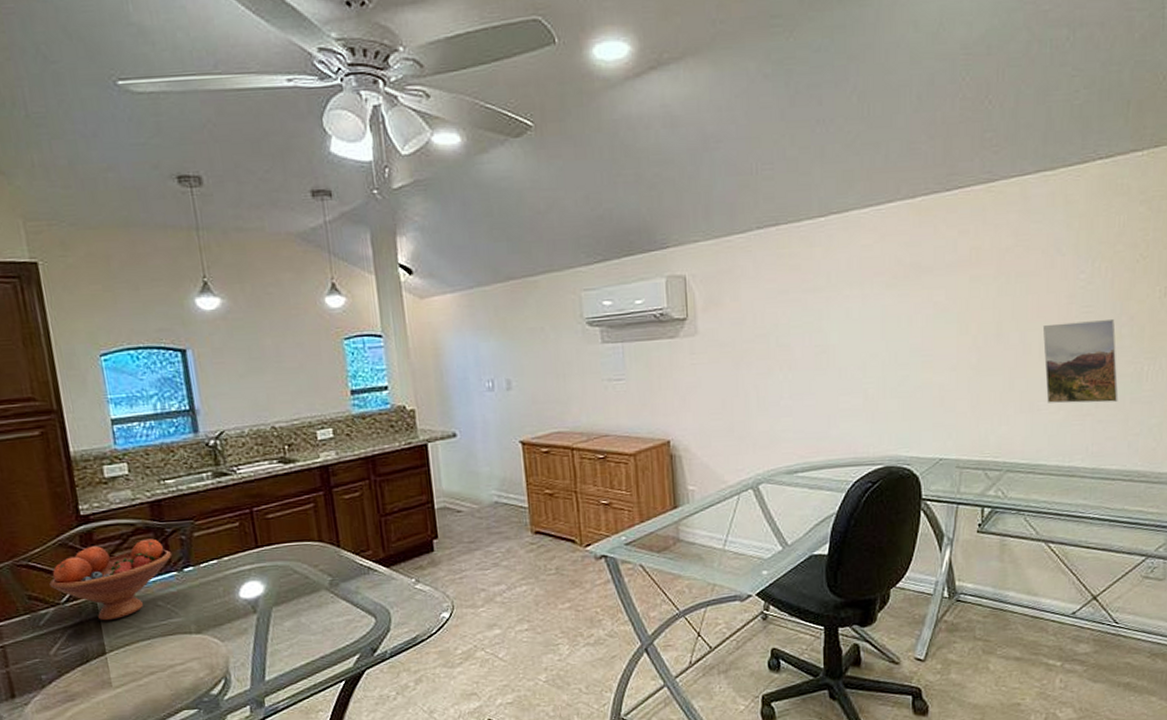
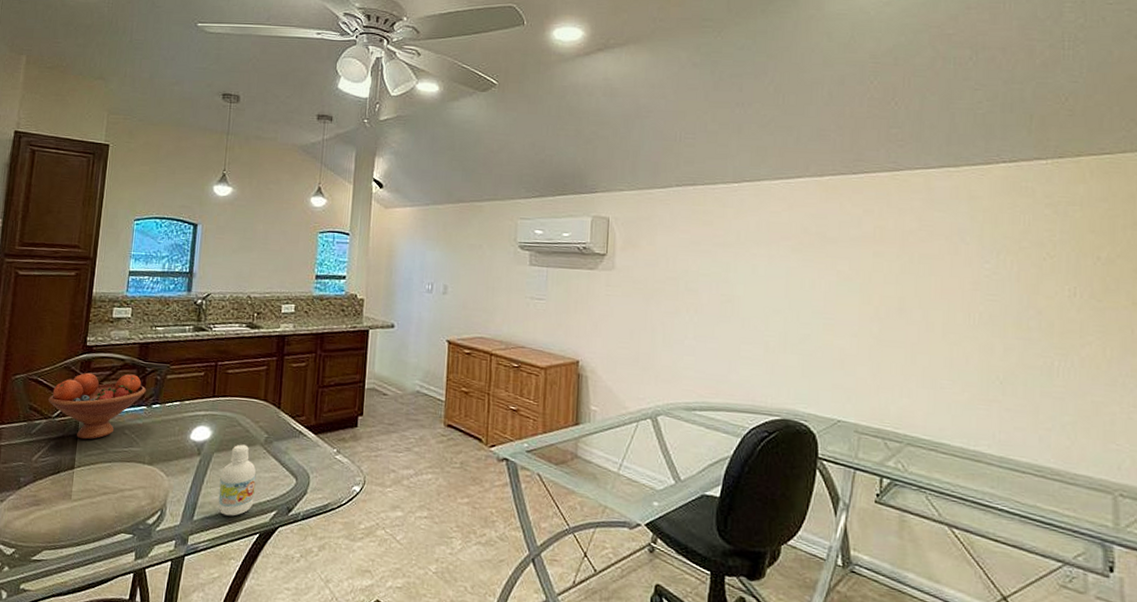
bottle: none [286,592,332,670] -> present [218,444,256,516]
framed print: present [1042,318,1119,404] -> none [946,306,1027,393]

